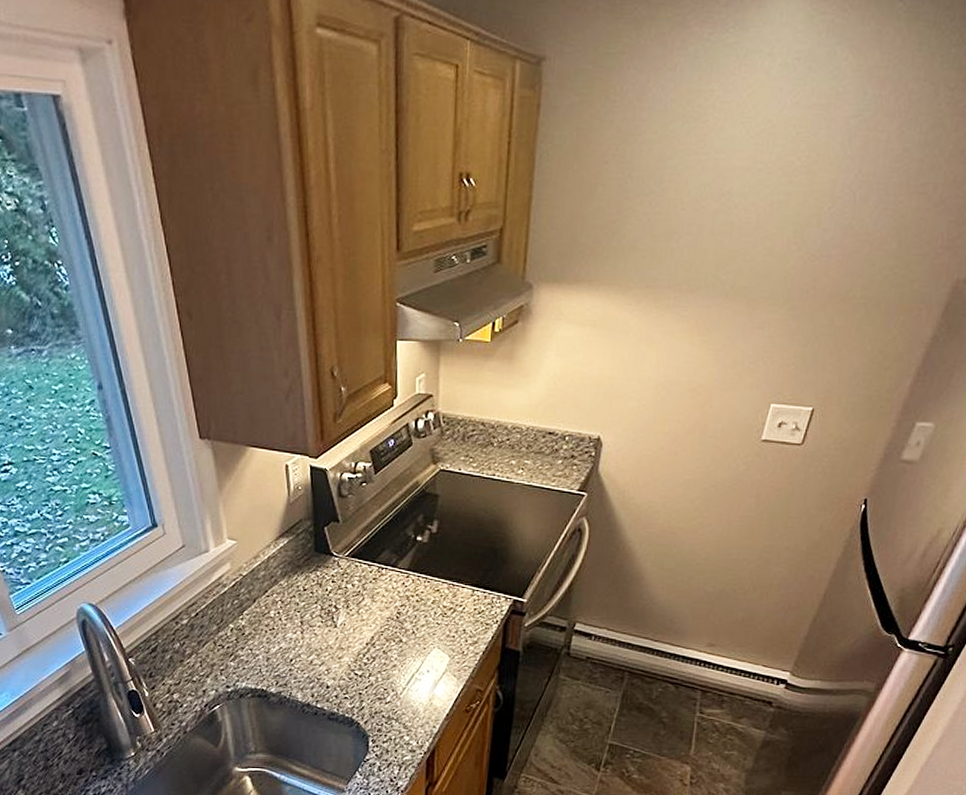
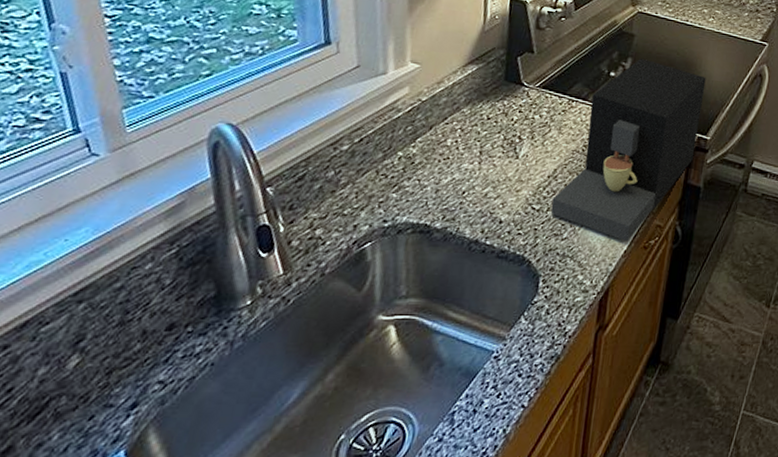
coffee maker: none [372,519,519,705] -> present [550,58,706,242]

